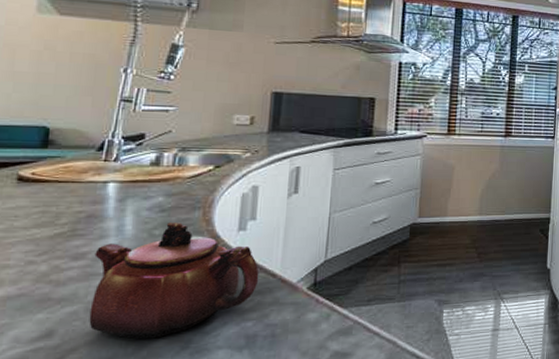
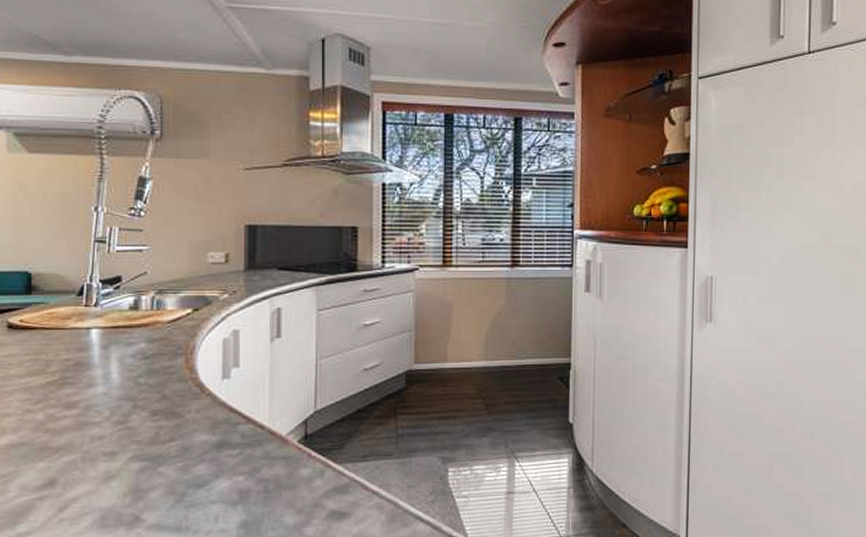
teapot: present [89,223,259,339] -> none [85,370,247,491]

